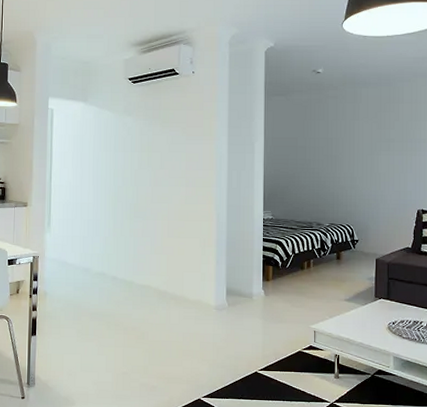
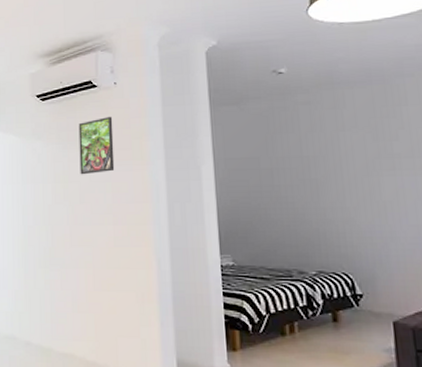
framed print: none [161,99,190,146] -> present [78,116,115,175]

